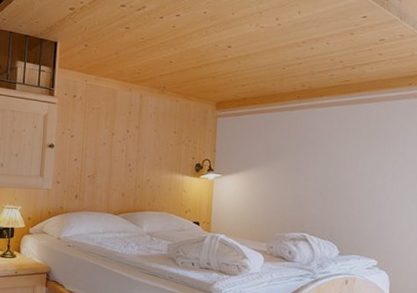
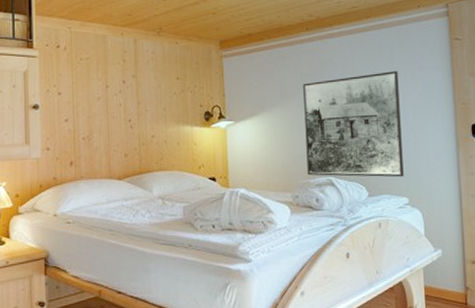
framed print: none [283,143,382,241] -> present [303,71,404,178]

